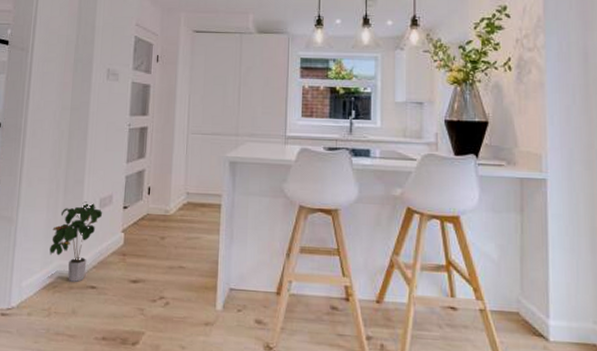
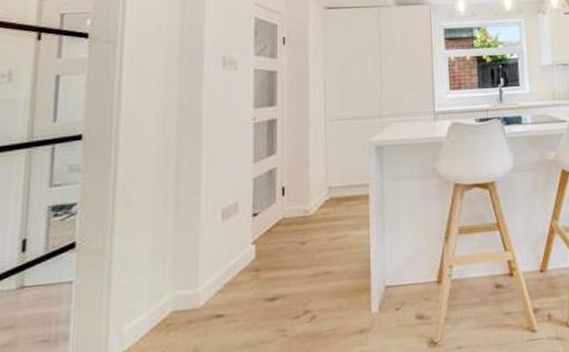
potted plant: present [49,201,103,282] -> none [159,215,227,315]

